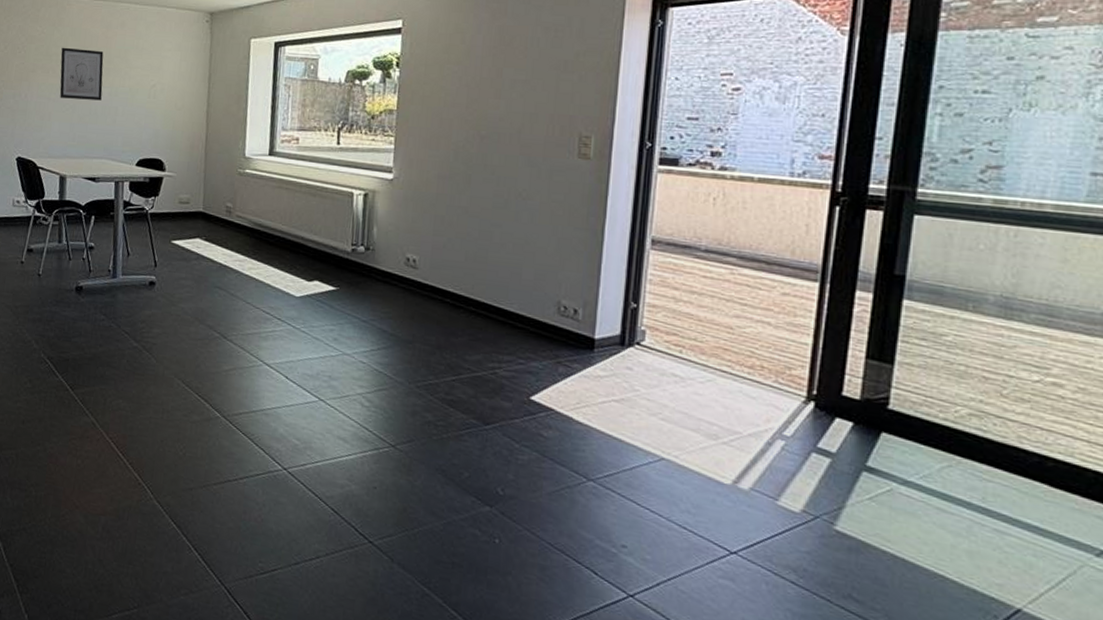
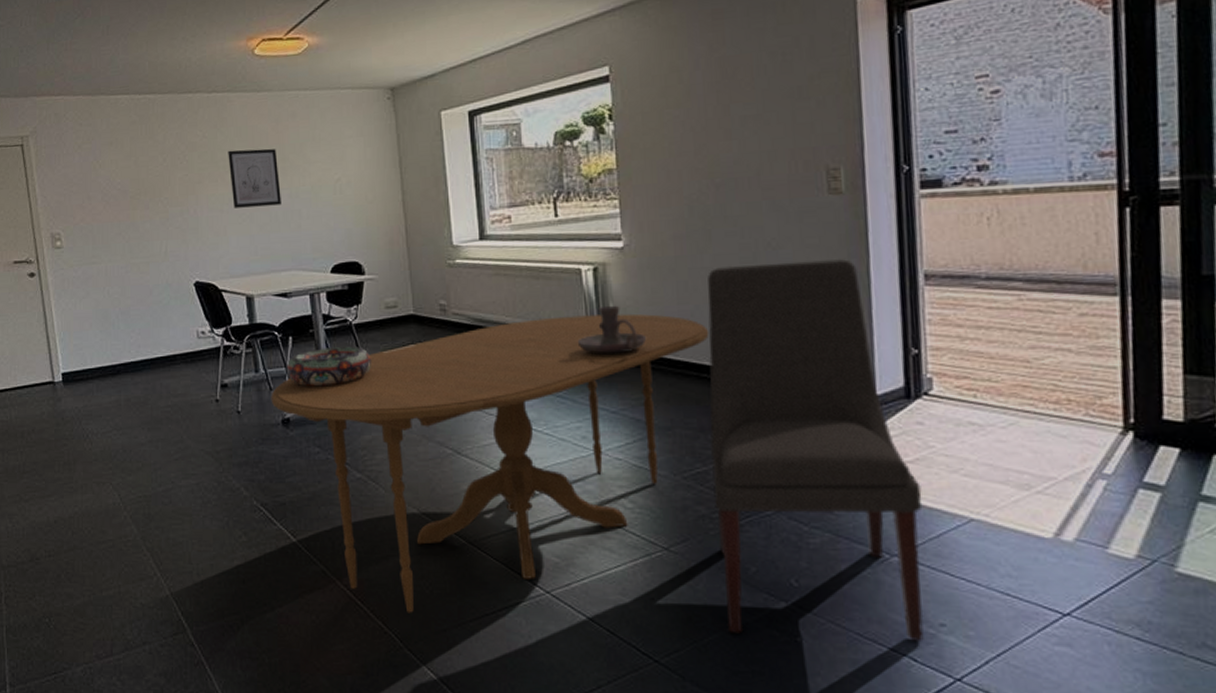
dining table: none [68,230,457,470] -> present [271,313,710,613]
decorative bowl: none [85,229,161,264] -> present [286,346,371,387]
candle holder: none [341,227,401,271] -> present [577,305,646,355]
chair: none [436,208,623,558] -> present [707,258,924,641]

